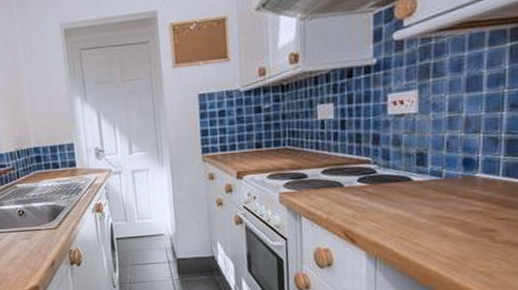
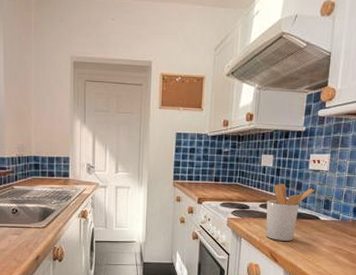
utensil holder: none [331,138,401,215] -> present [266,183,315,241]

